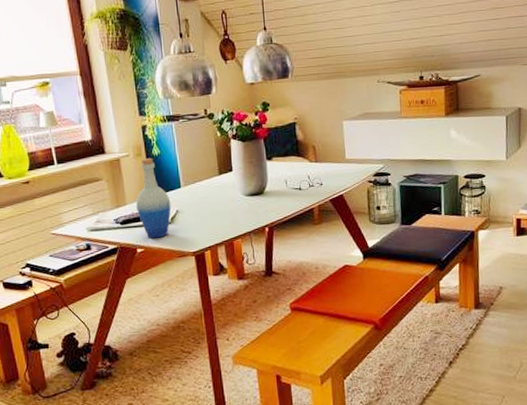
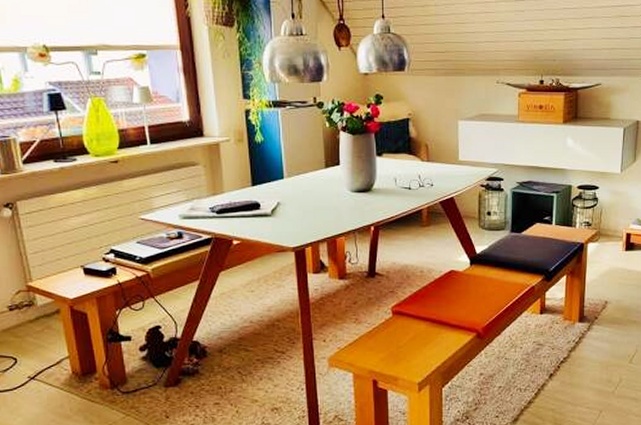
bottle: present [136,157,171,239] -> none [235,144,272,231]

